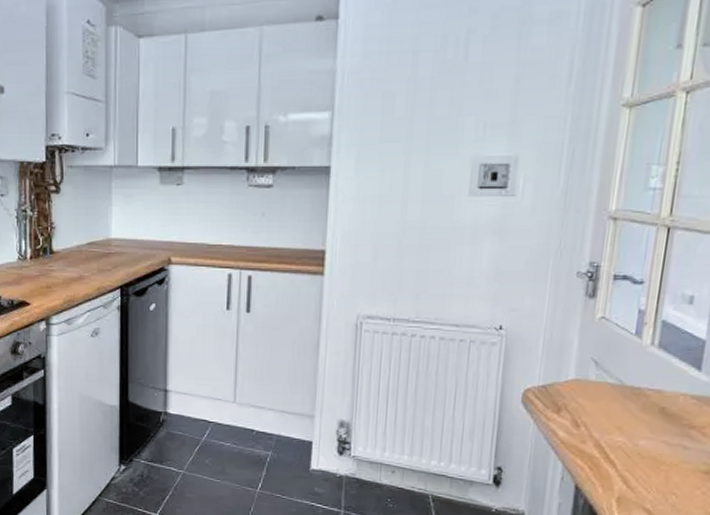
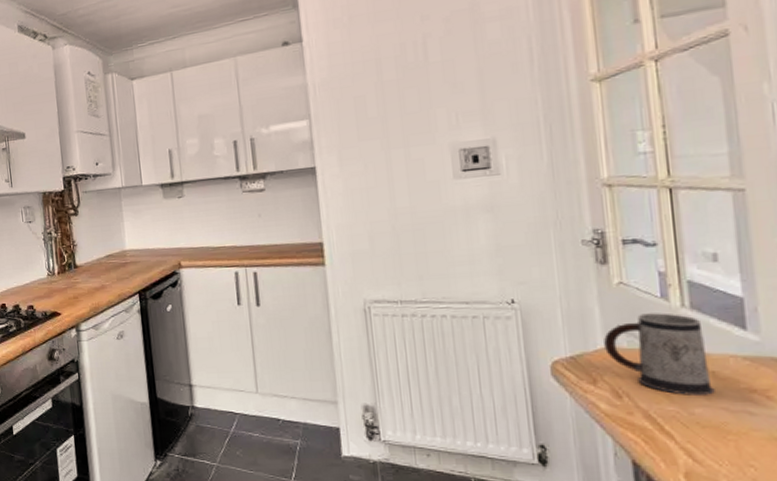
mug: none [574,349,665,429] -> present [604,313,715,395]

